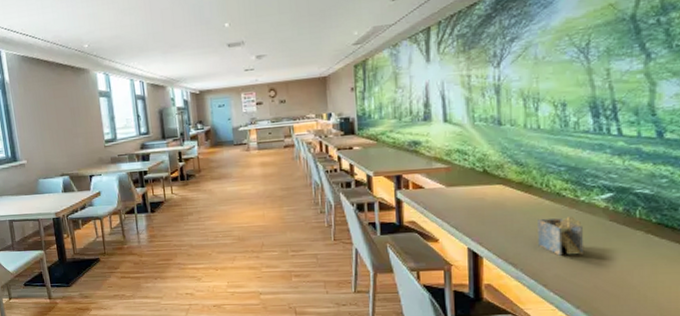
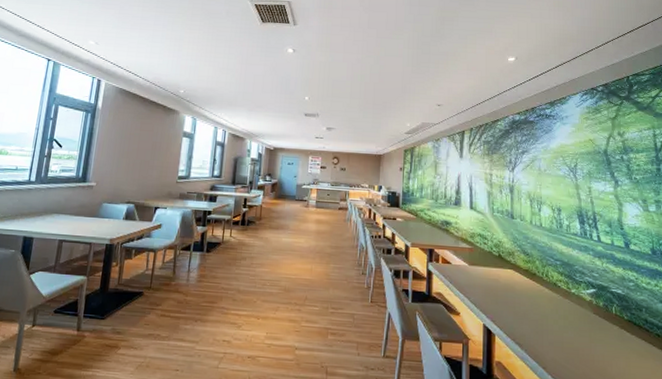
napkin holder: present [538,216,585,256] -> none [539,305,575,342]

